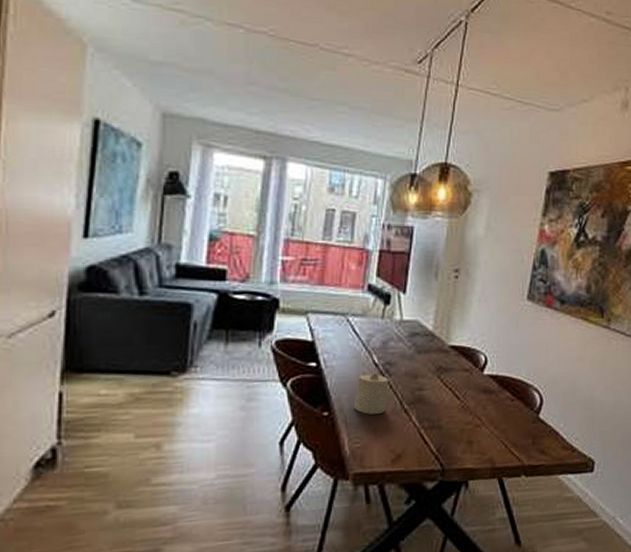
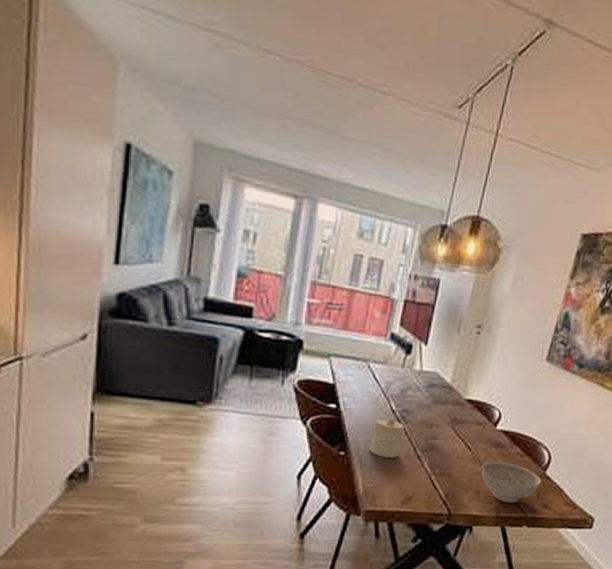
decorative bowl: none [472,408,536,453] -> present [481,461,542,504]

